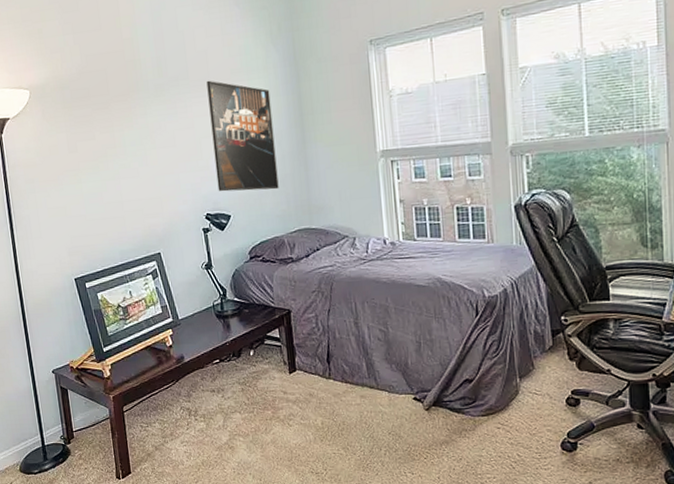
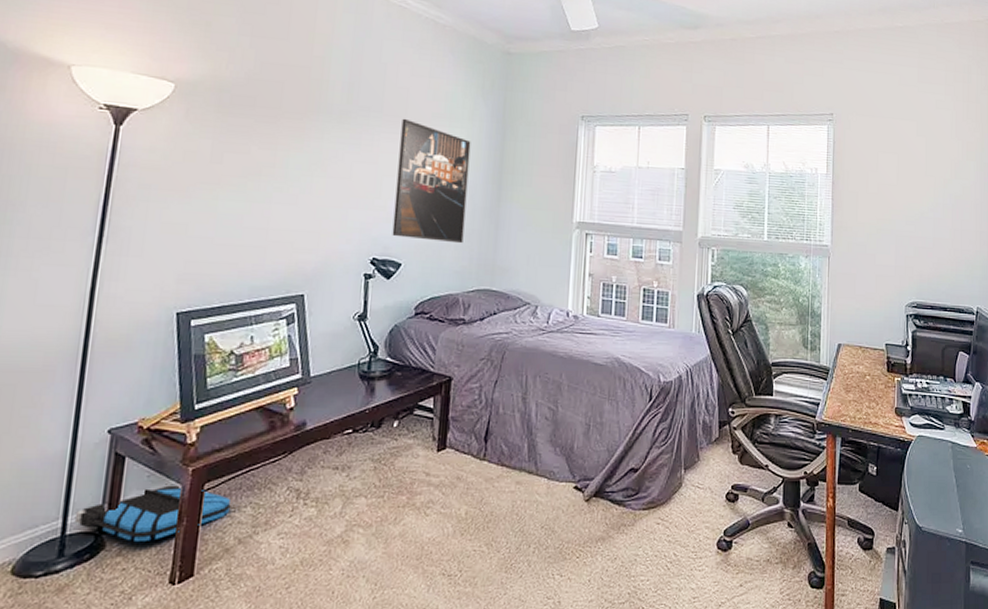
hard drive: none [46,407,145,449] -> present [74,483,231,541]

